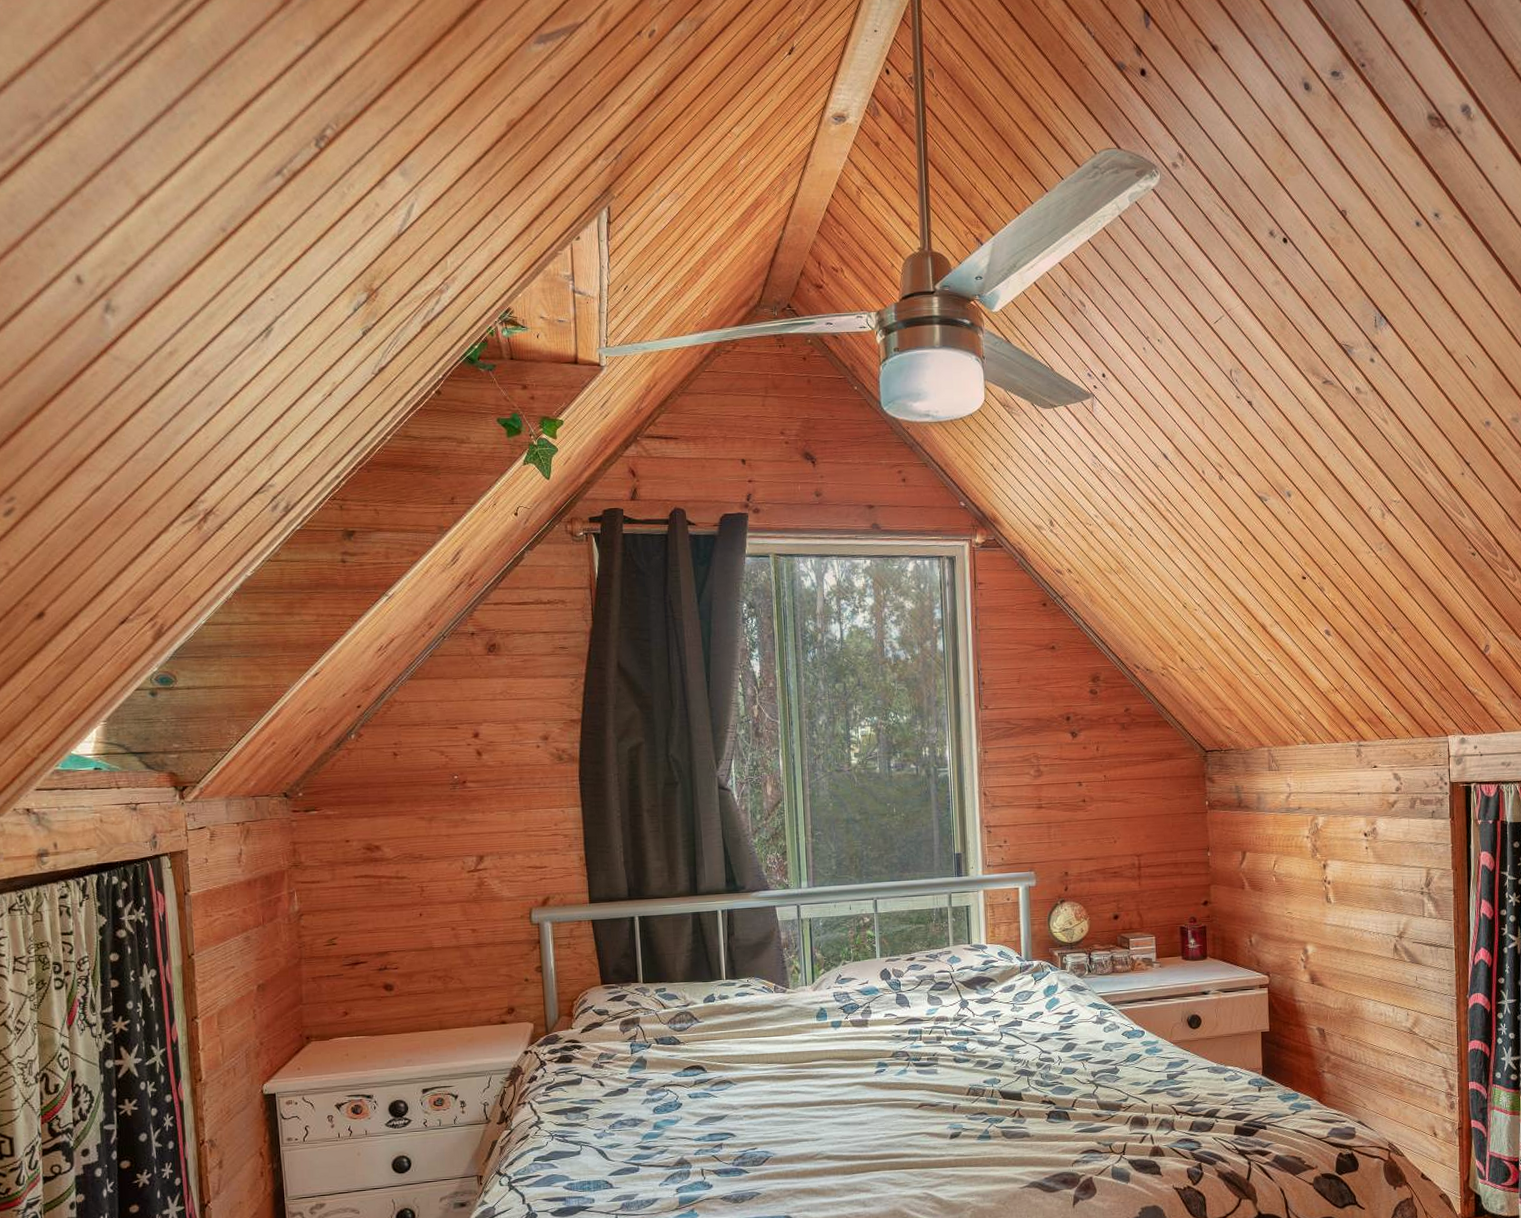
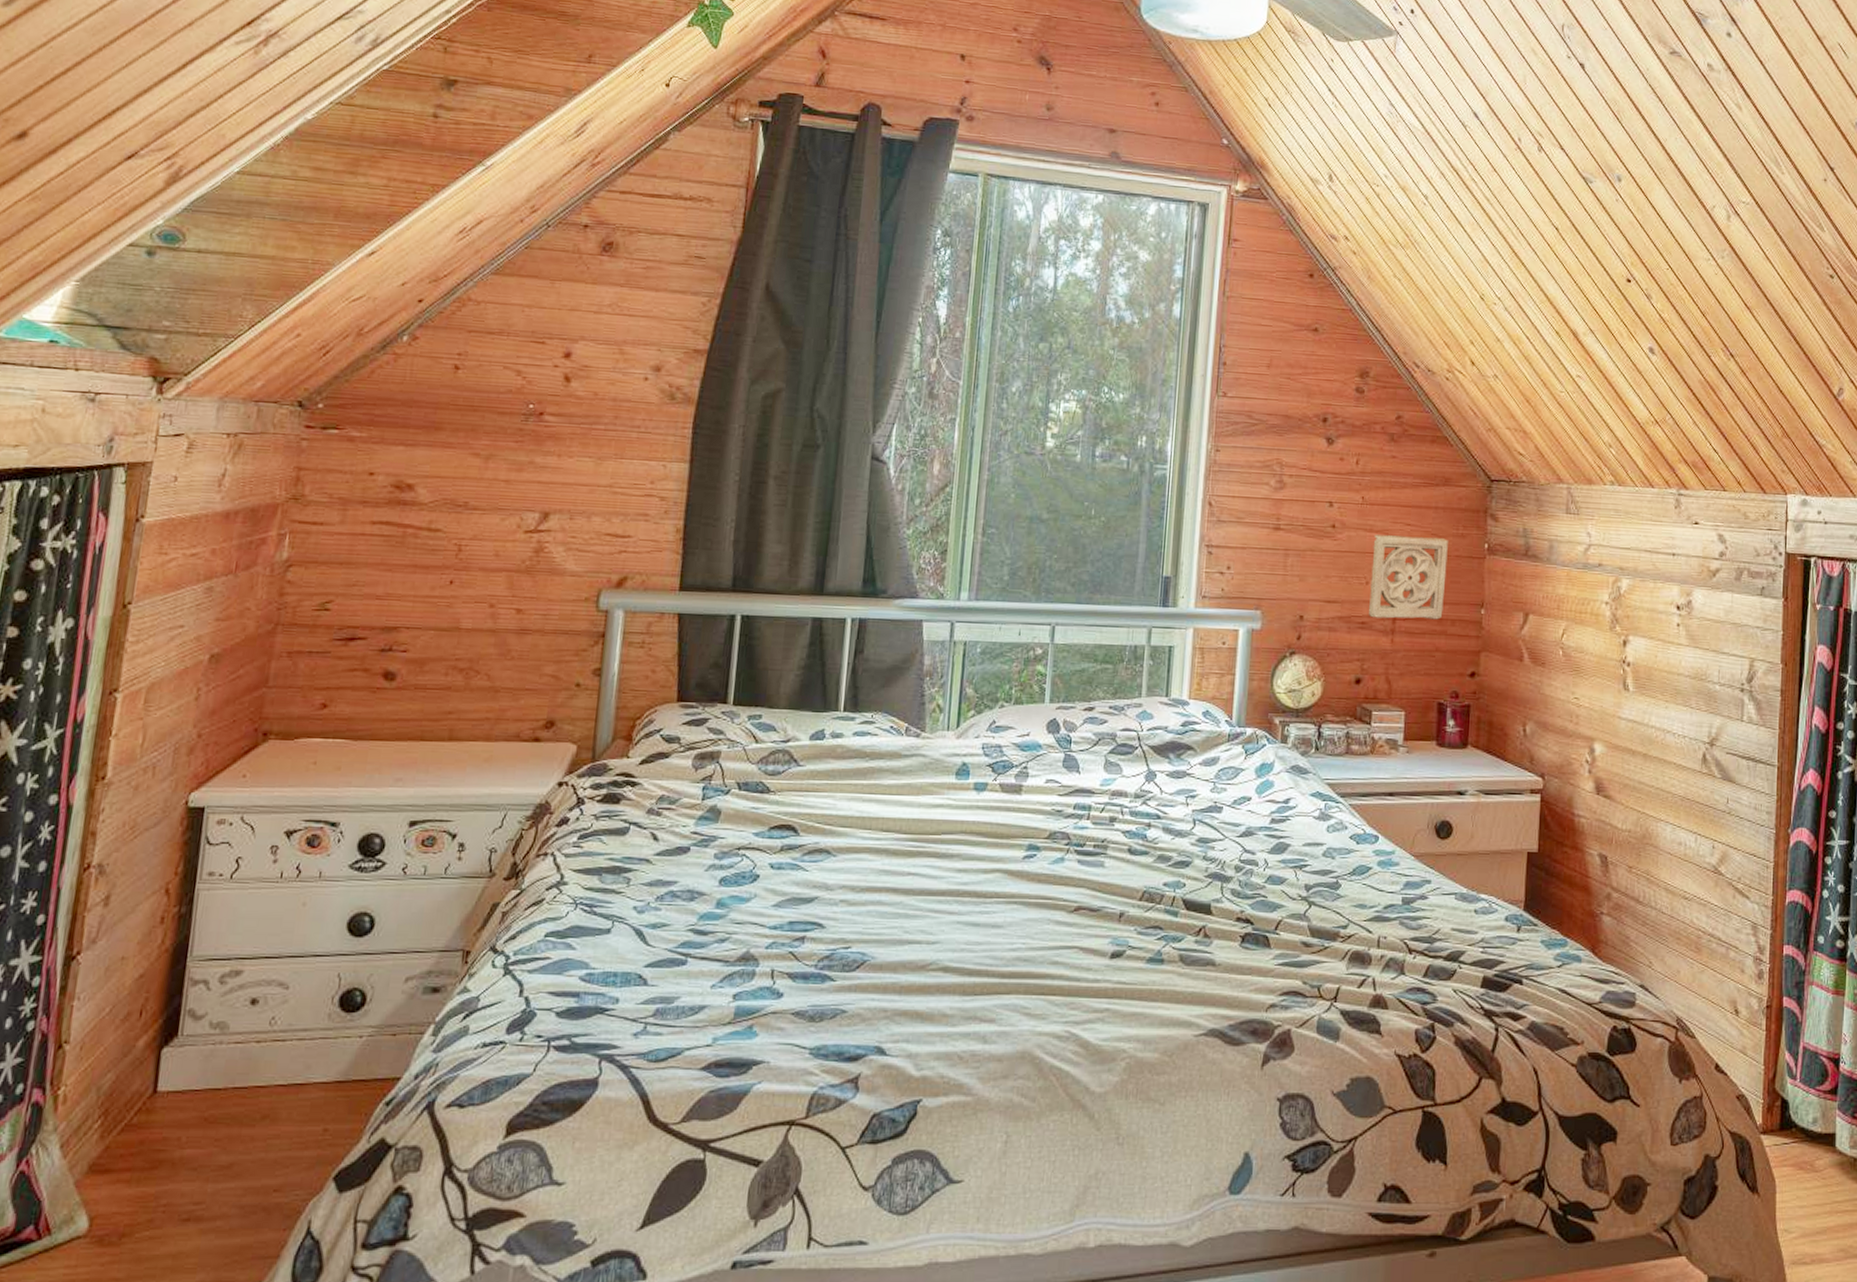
wall ornament: none [1116,801,1178,868] -> present [1369,535,1448,620]

